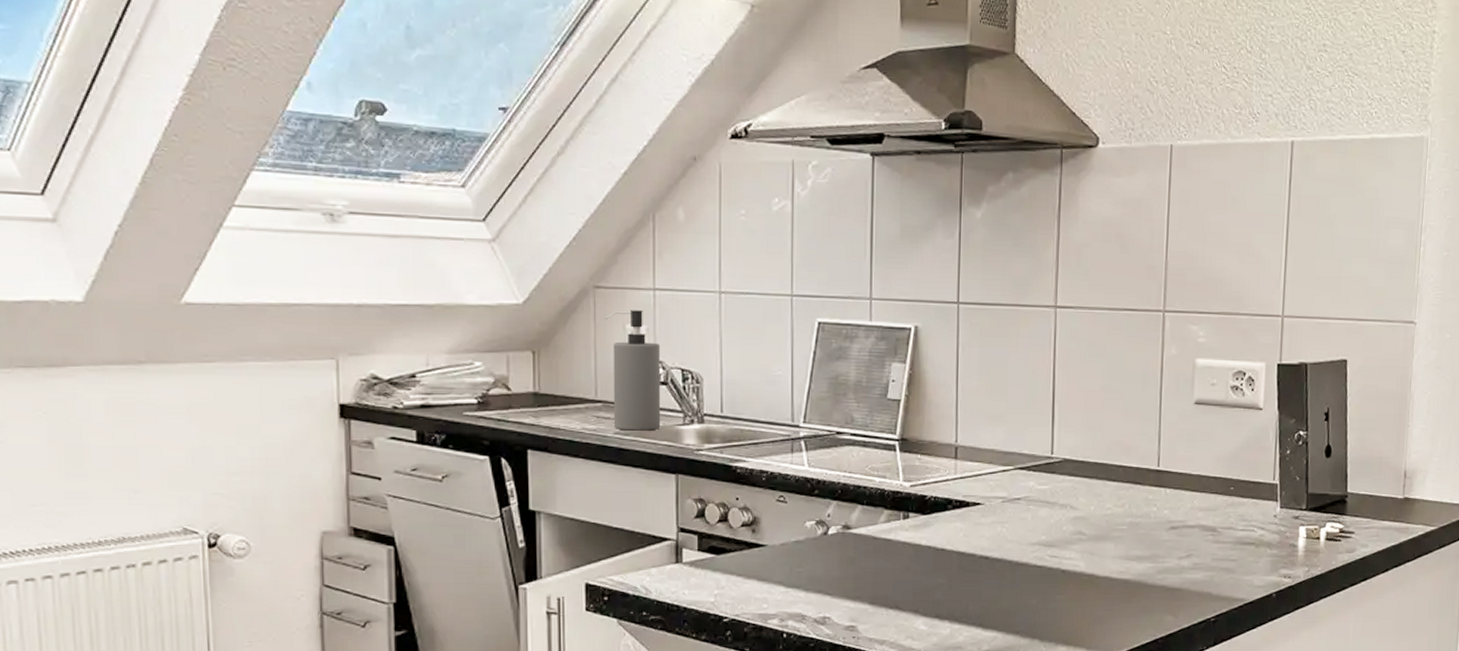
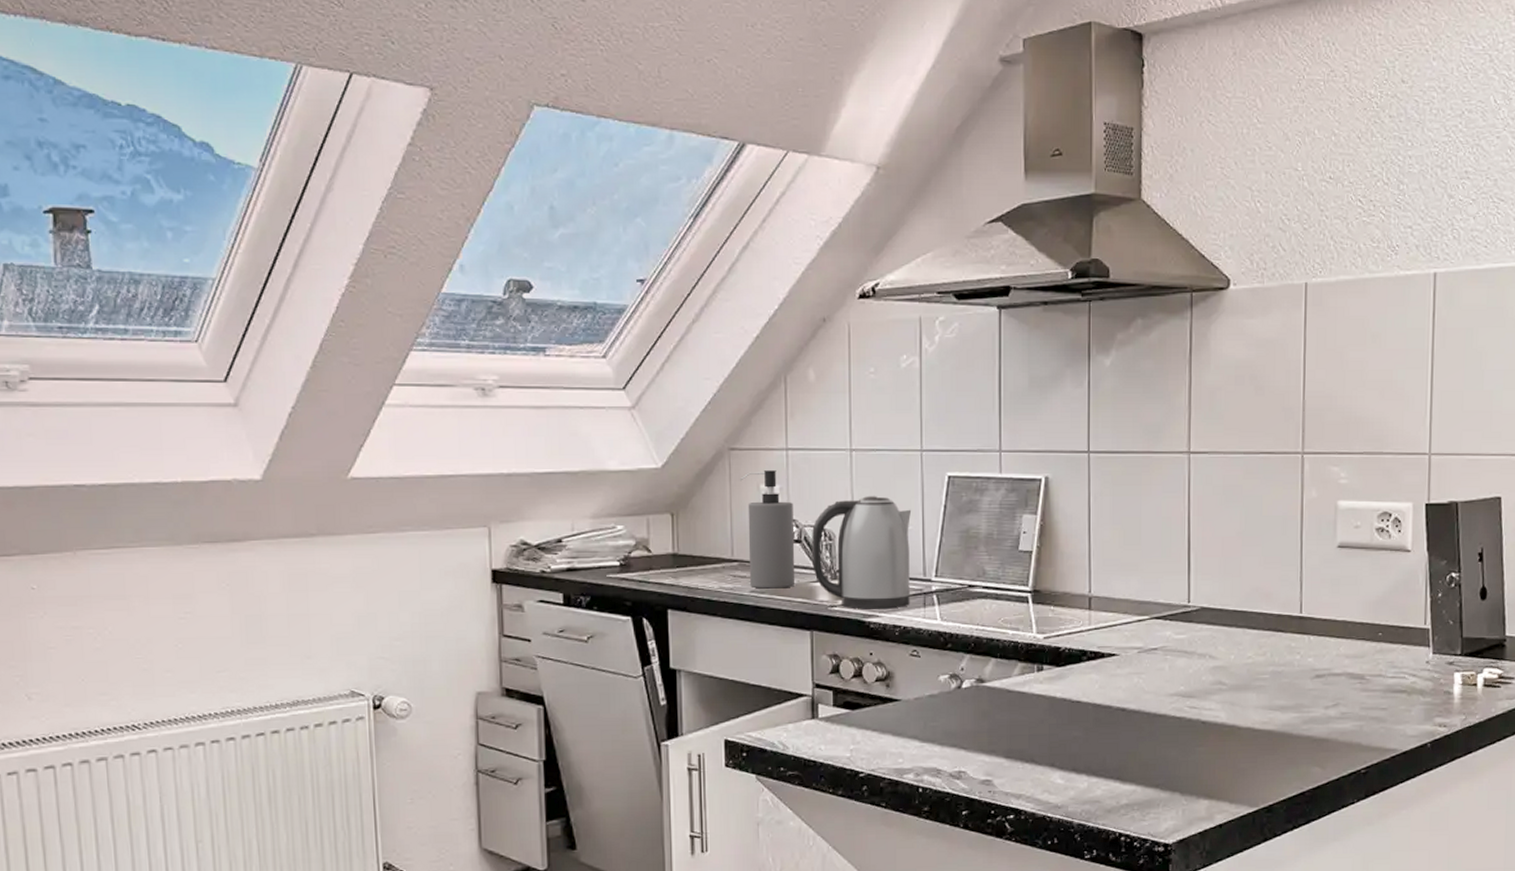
kettle: none [679,338,781,454] -> present [812,495,912,609]

